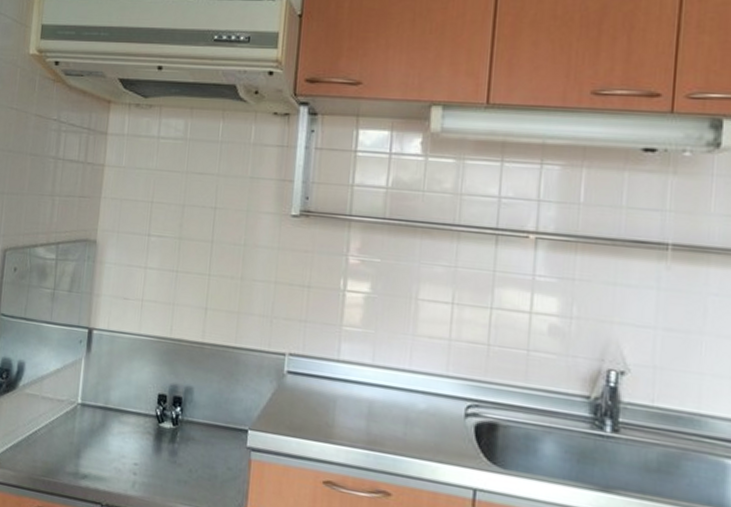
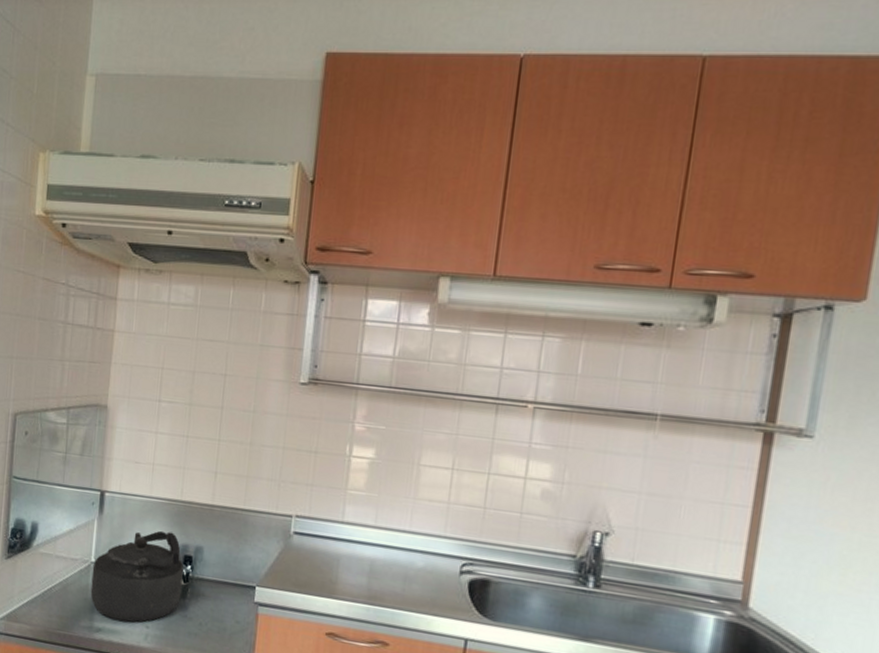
kettle: none [76,370,173,469] -> present [90,530,184,623]

